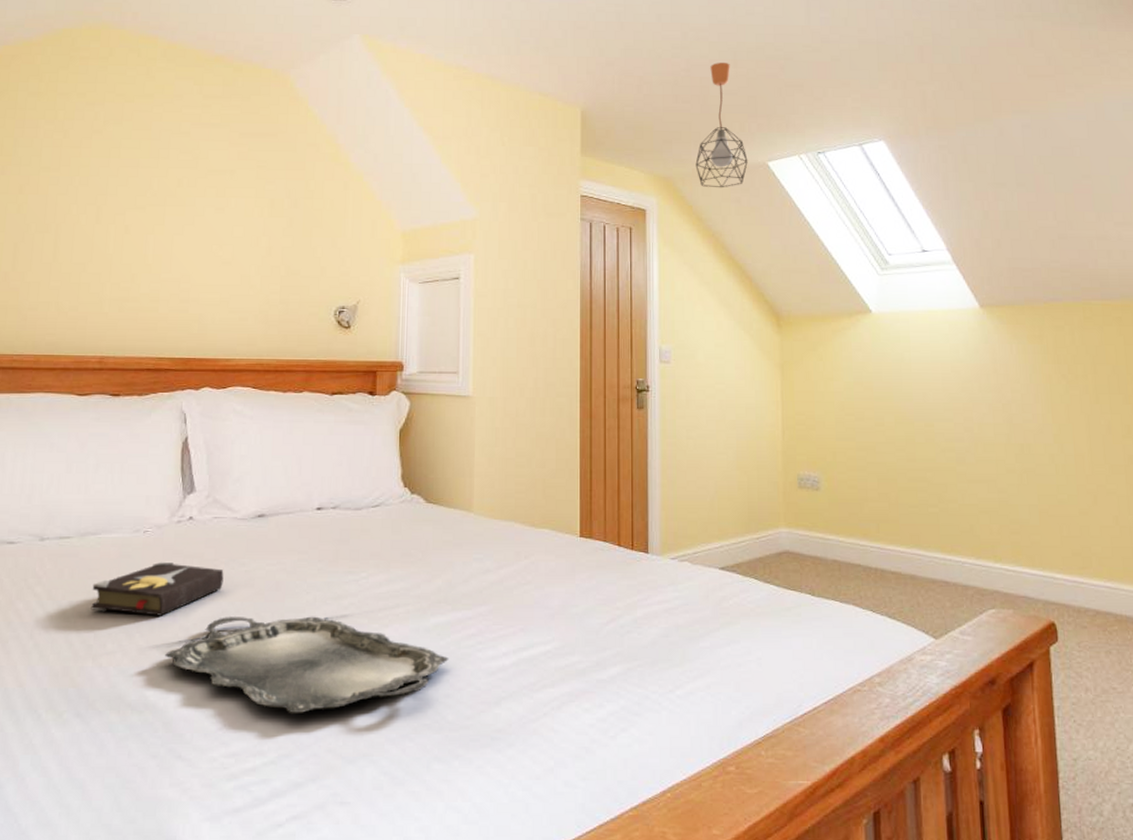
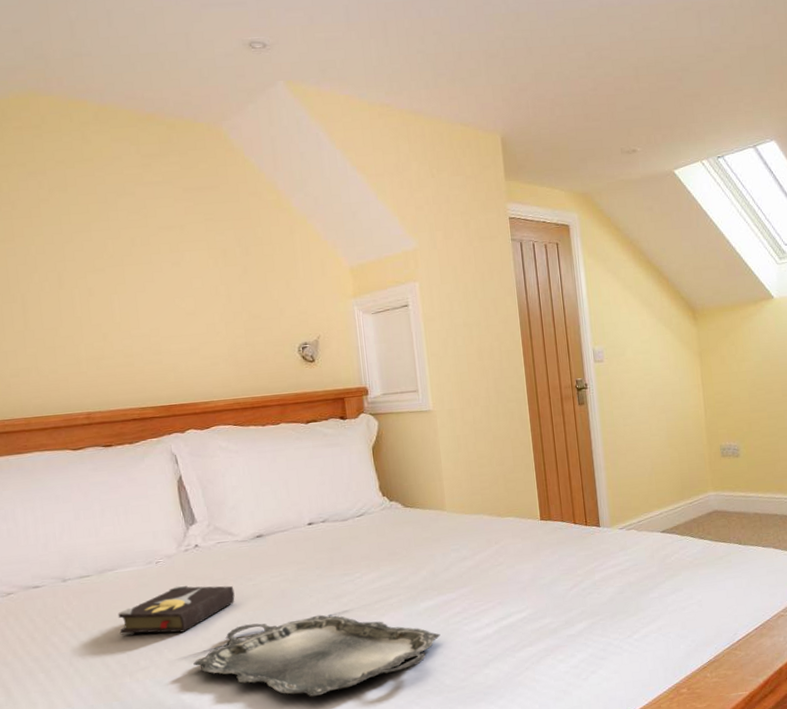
pendant light: present [695,63,748,188] -> none [609,79,657,199]

